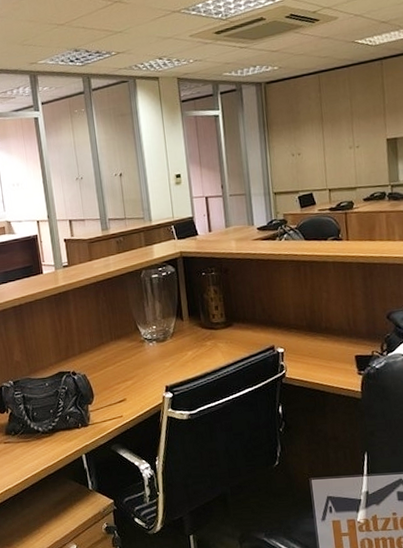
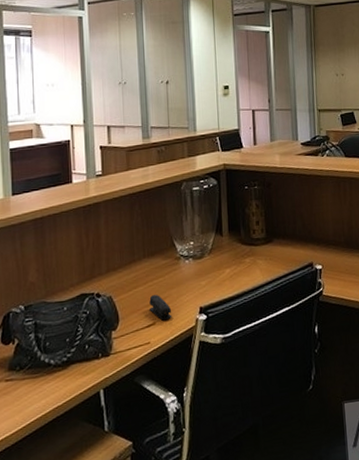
stapler: none [119,374,141,397] -> present [149,295,172,321]

